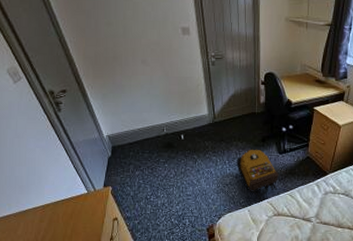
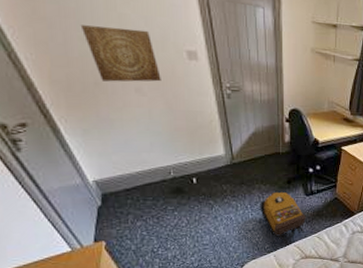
wall art: none [107,13,161,56] -> present [80,25,161,82]

